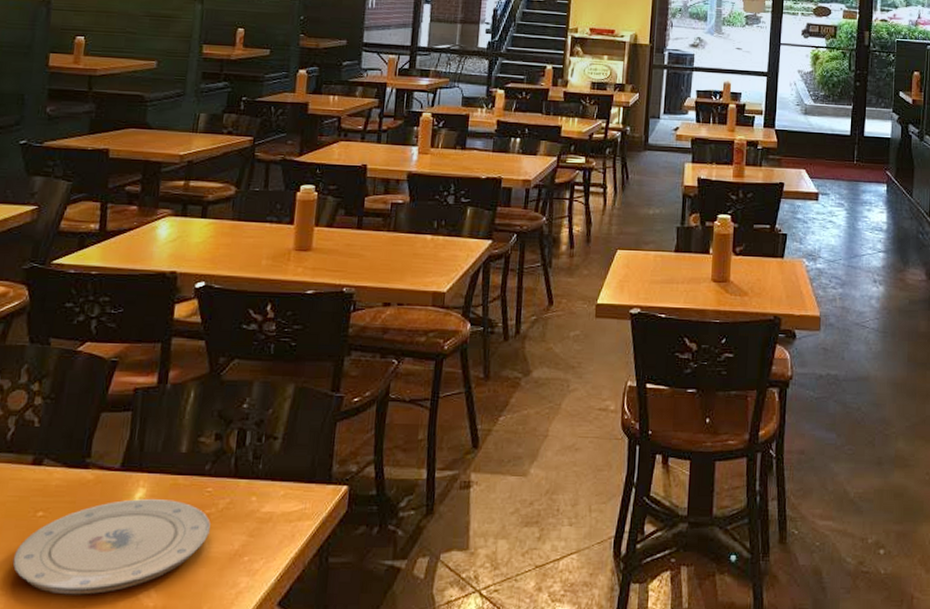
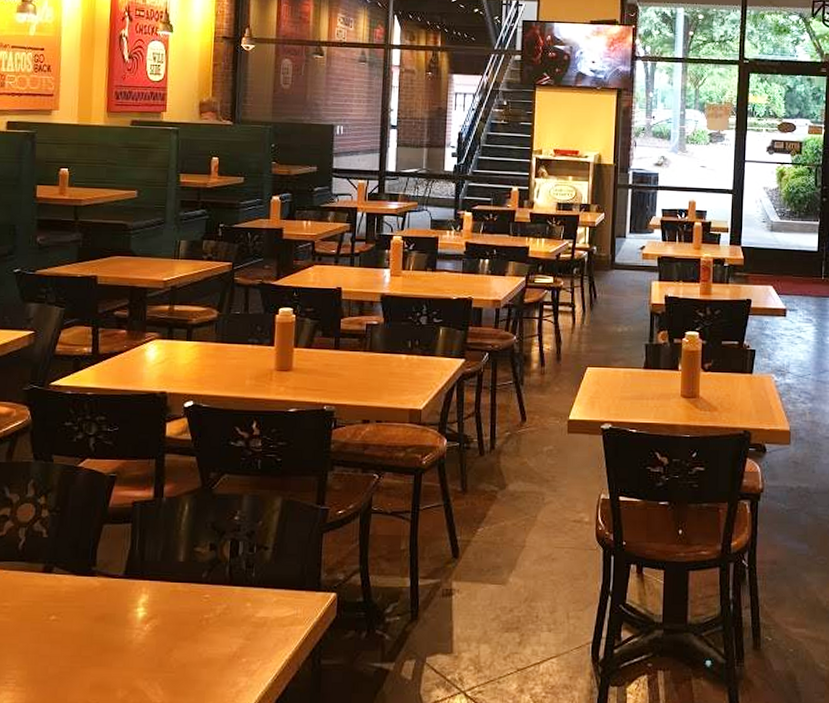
plate: present [13,499,211,595] -> none [30,604,209,692]

